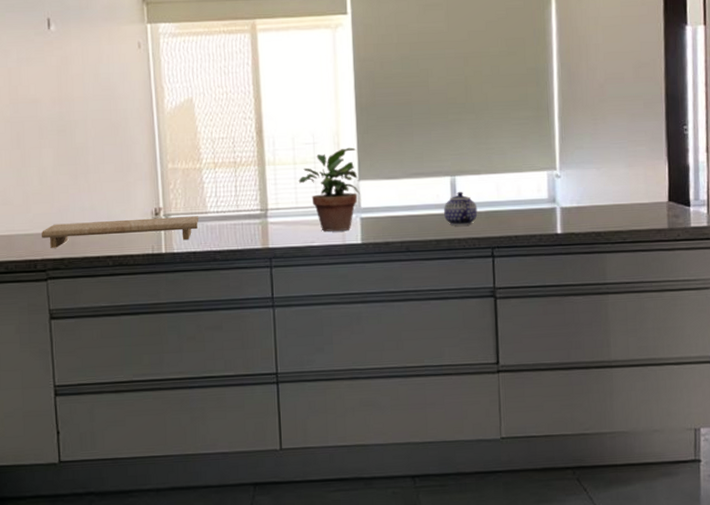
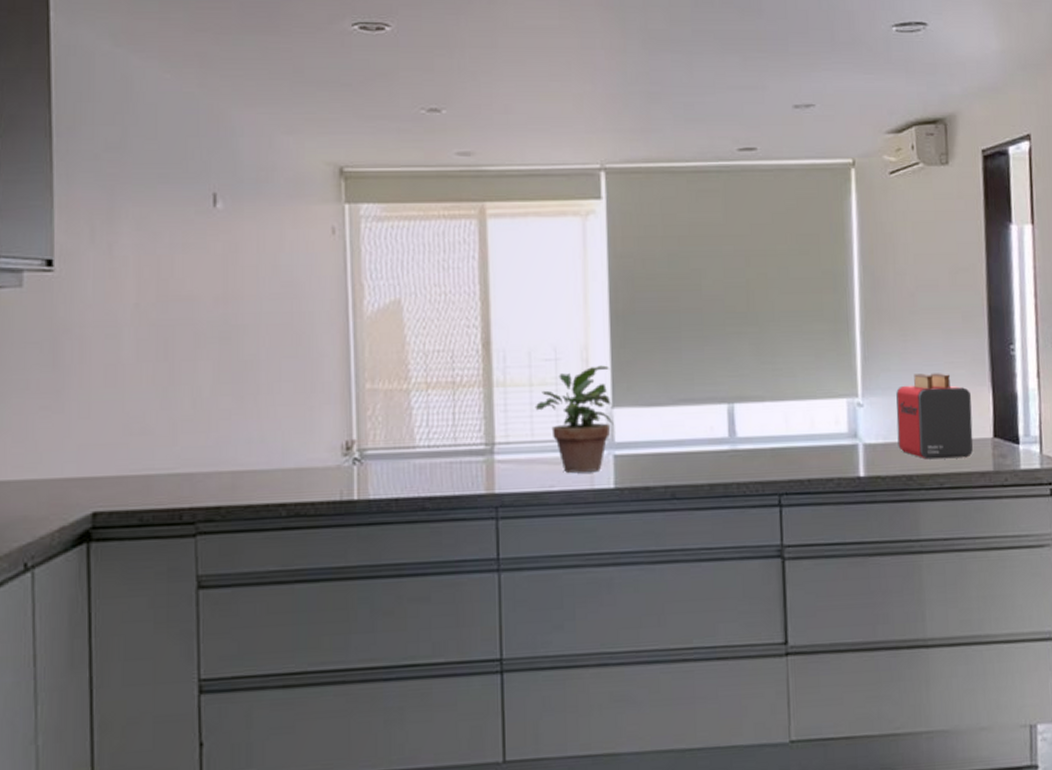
cutting board: present [42,216,198,248] -> none [192,451,403,493]
teapot: present [444,191,478,226] -> none [719,422,762,467]
toaster: none [587,149,652,220] -> present [896,373,974,460]

